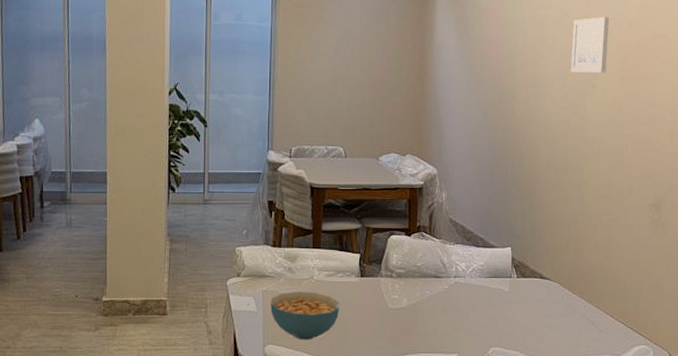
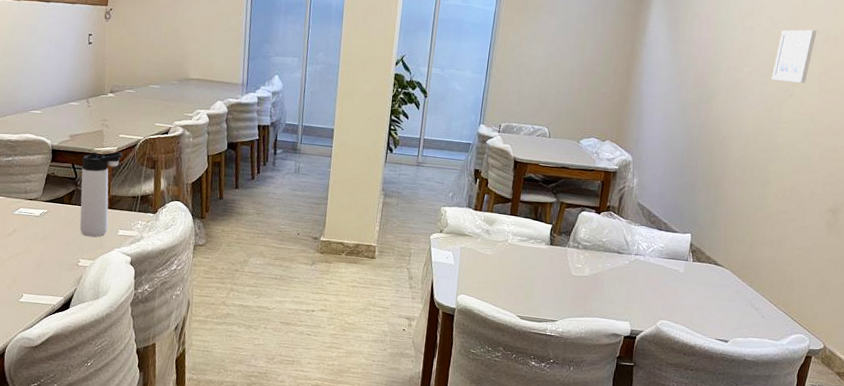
cereal bowl: present [270,291,340,340] -> none [466,251,529,295]

